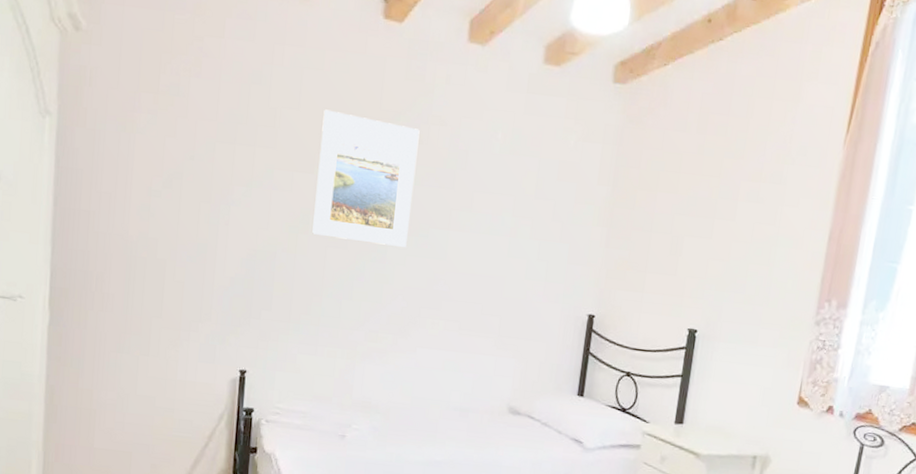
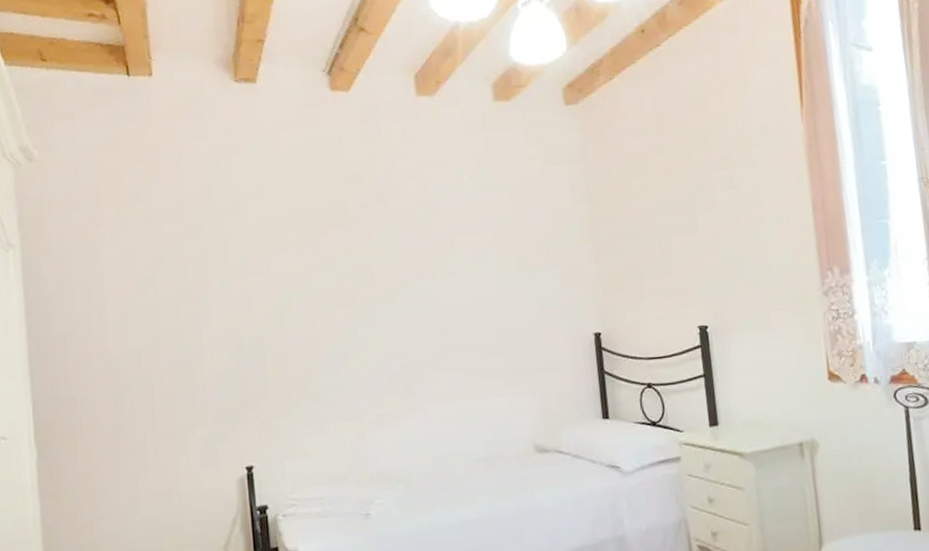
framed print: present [312,109,420,247] -> none [287,186,395,311]

